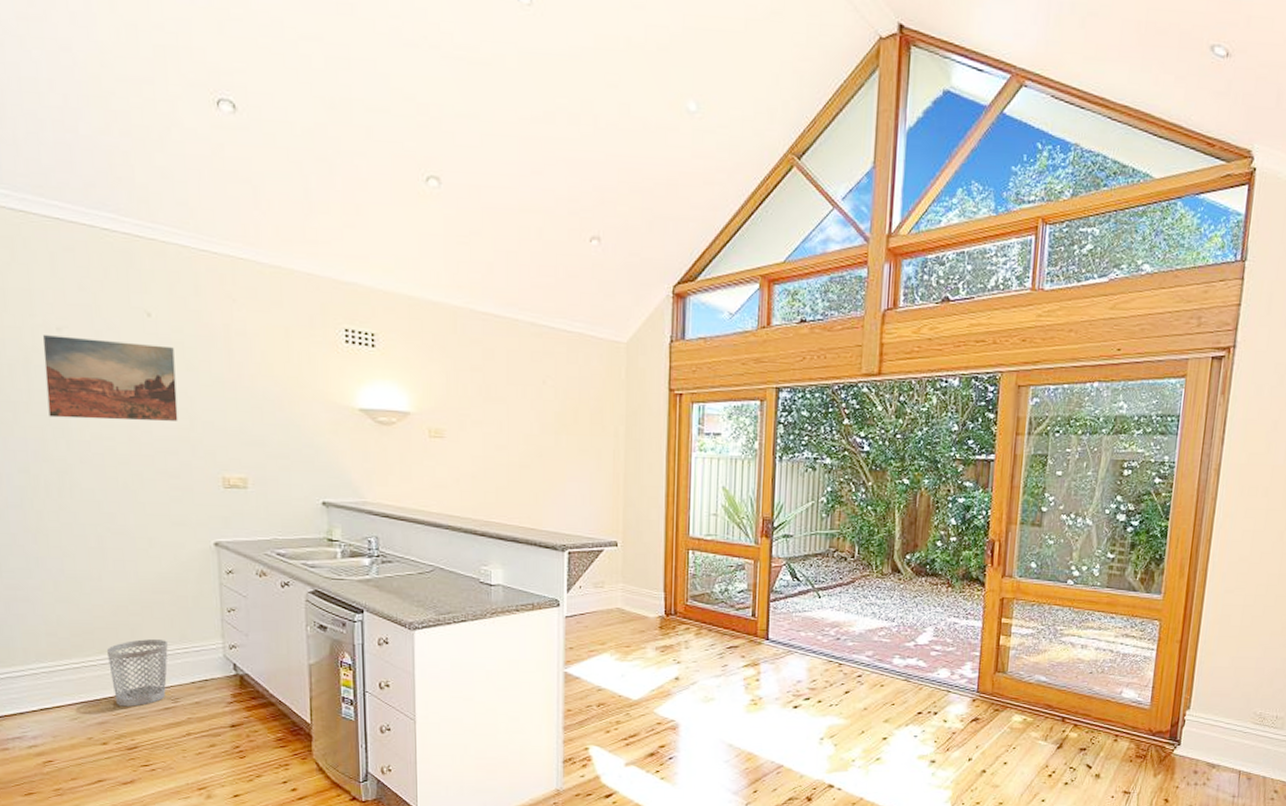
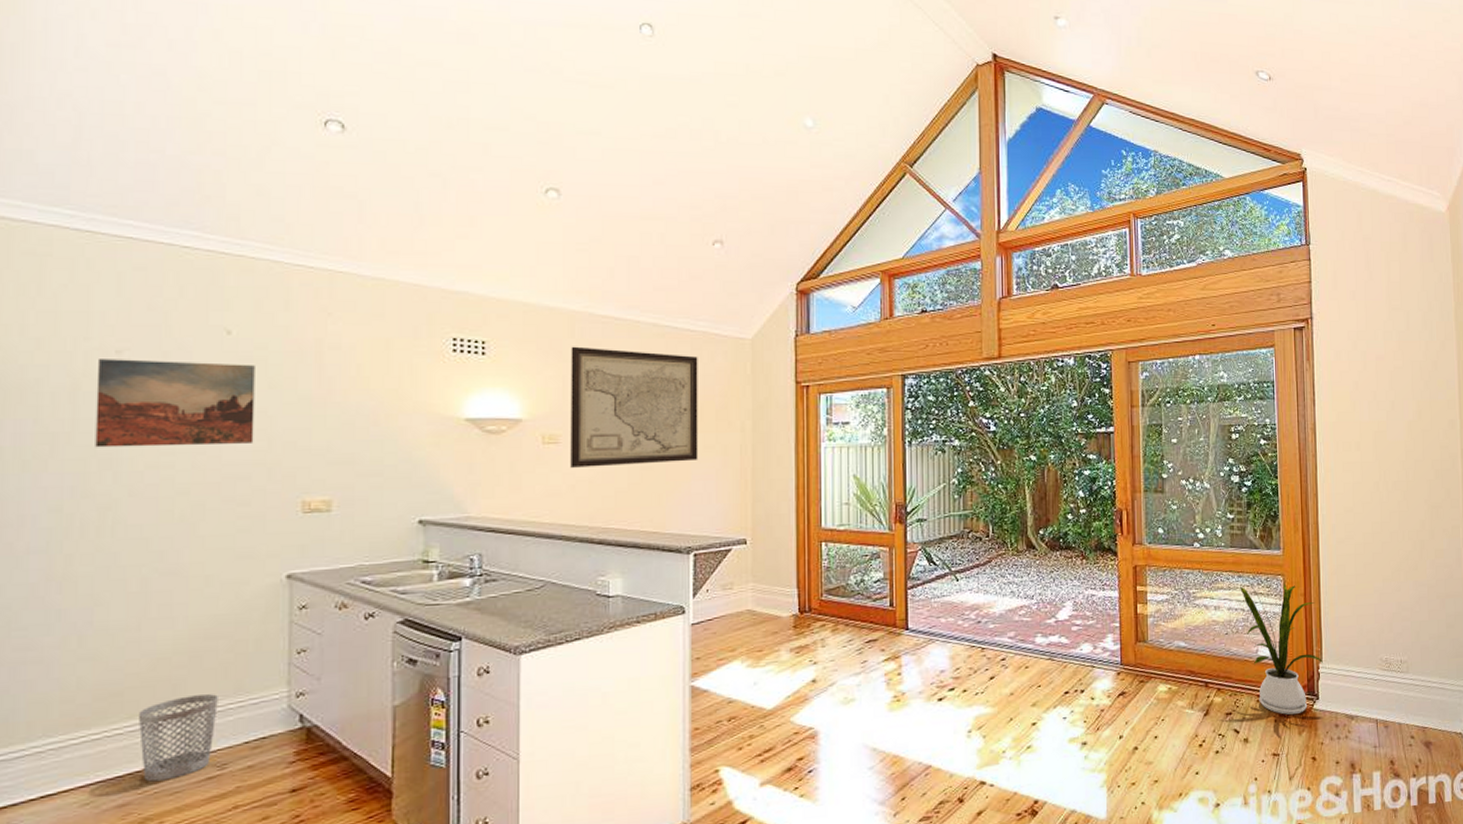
wall art: none [453,342,574,463] -> present [570,346,698,468]
house plant: none [1102,610,1191,758] -> present [1229,569,1323,715]

